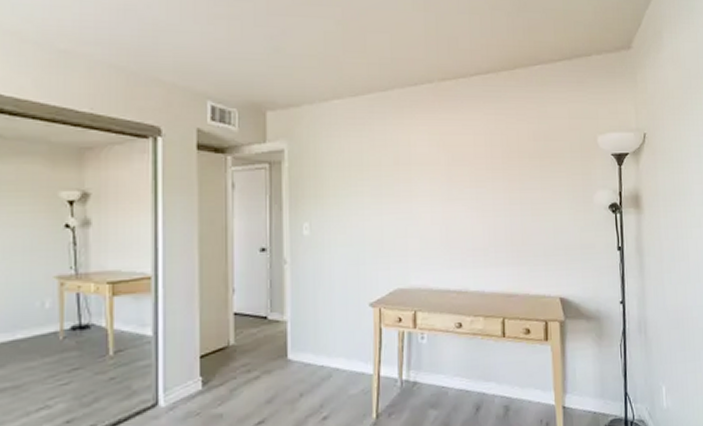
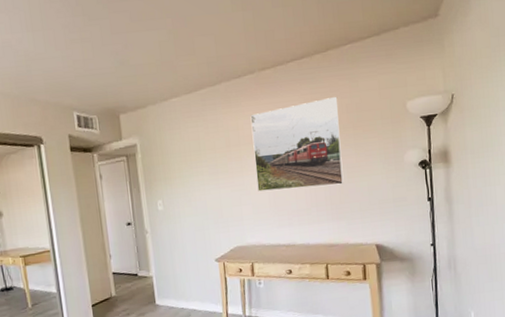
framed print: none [425,120,527,223] -> present [250,96,344,192]

